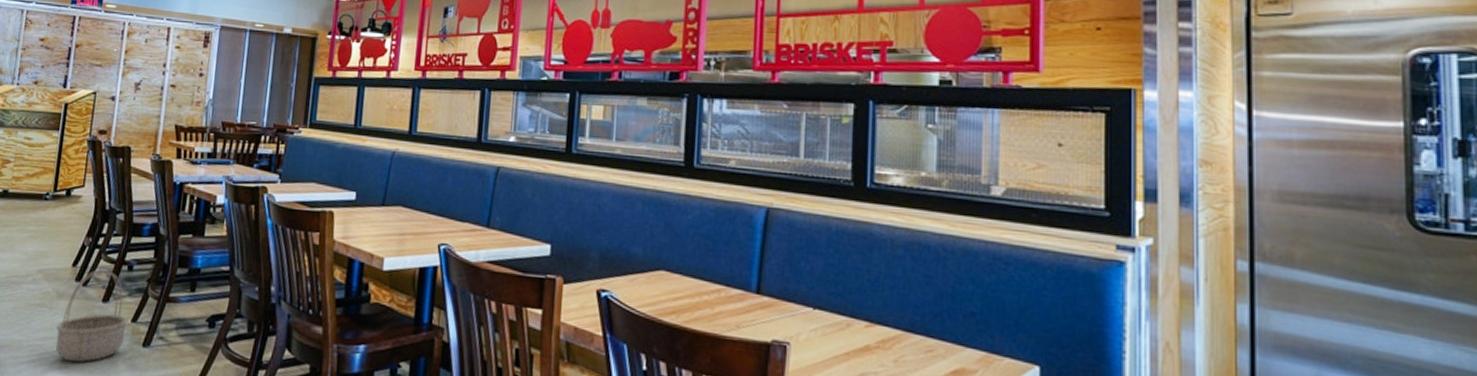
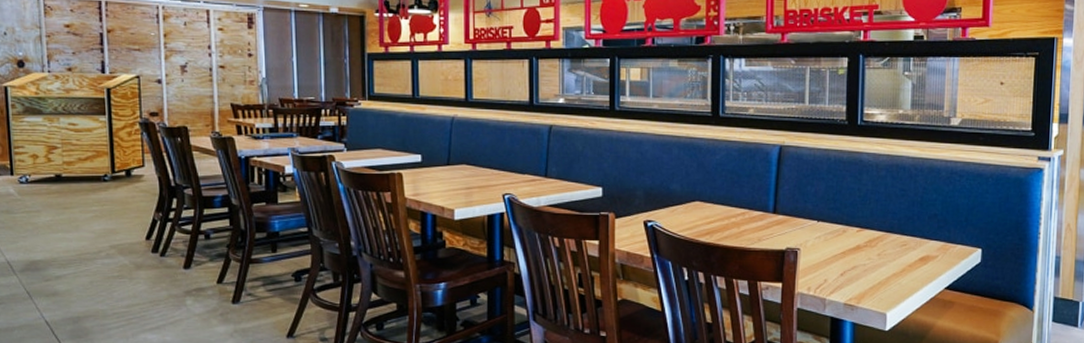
basket: present [55,269,128,363] -> none [140,240,214,323]

